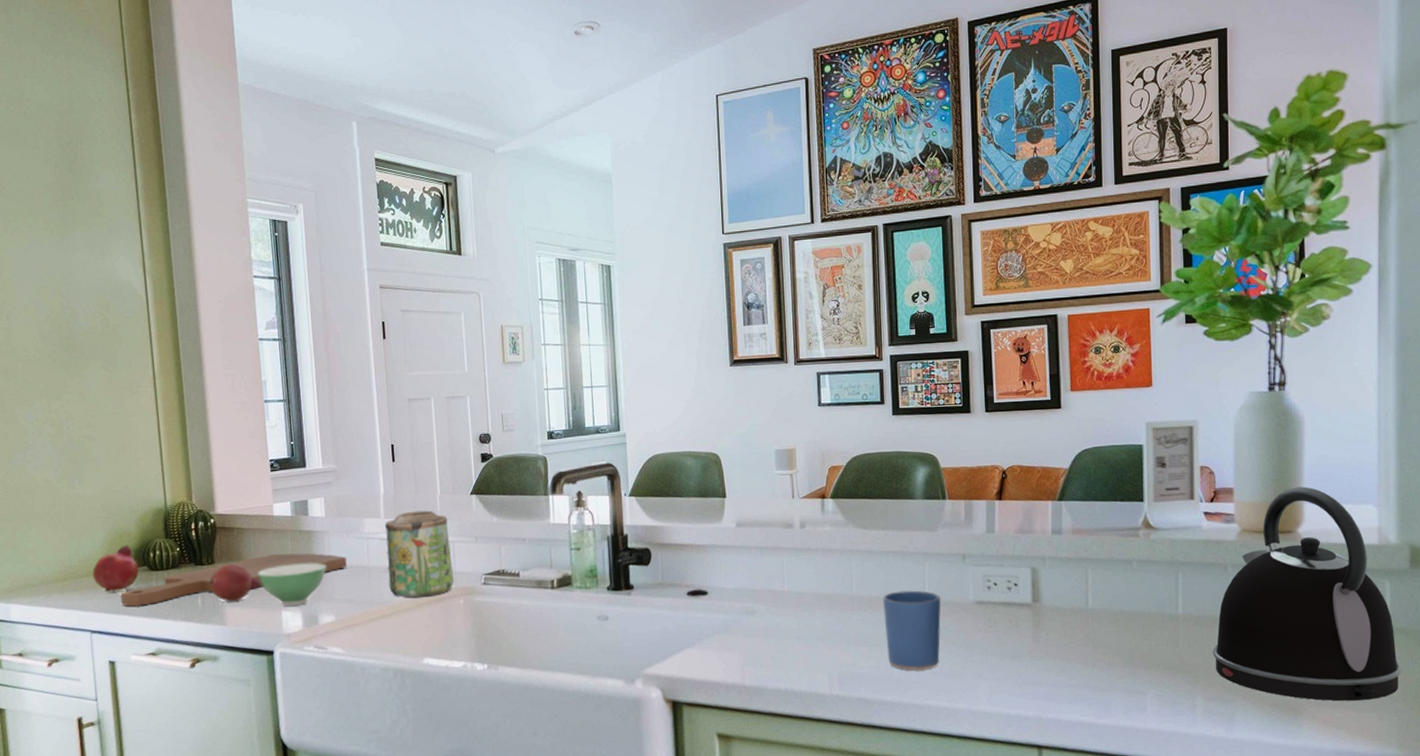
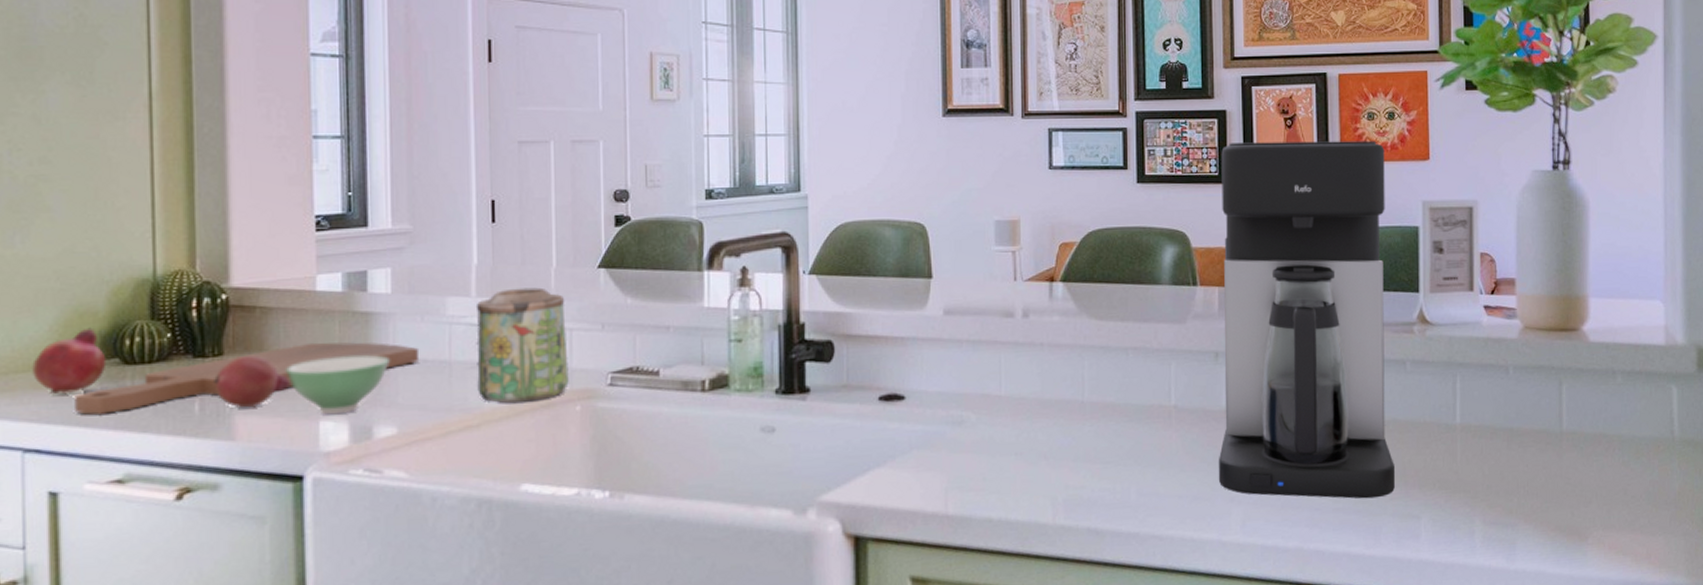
mug: present [882,590,941,670] -> none [1119,395,1189,493]
coffee maker: none [965,371,1123,677] -> present [1218,140,1395,499]
kettle: present [1212,486,1402,701] -> none [1492,278,1690,524]

